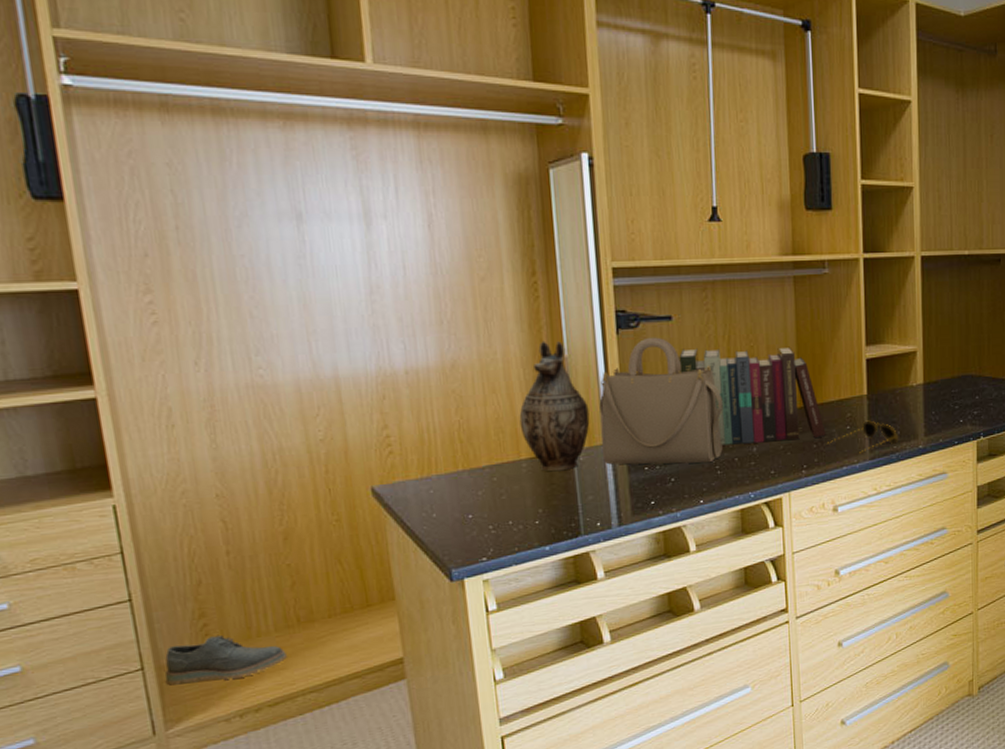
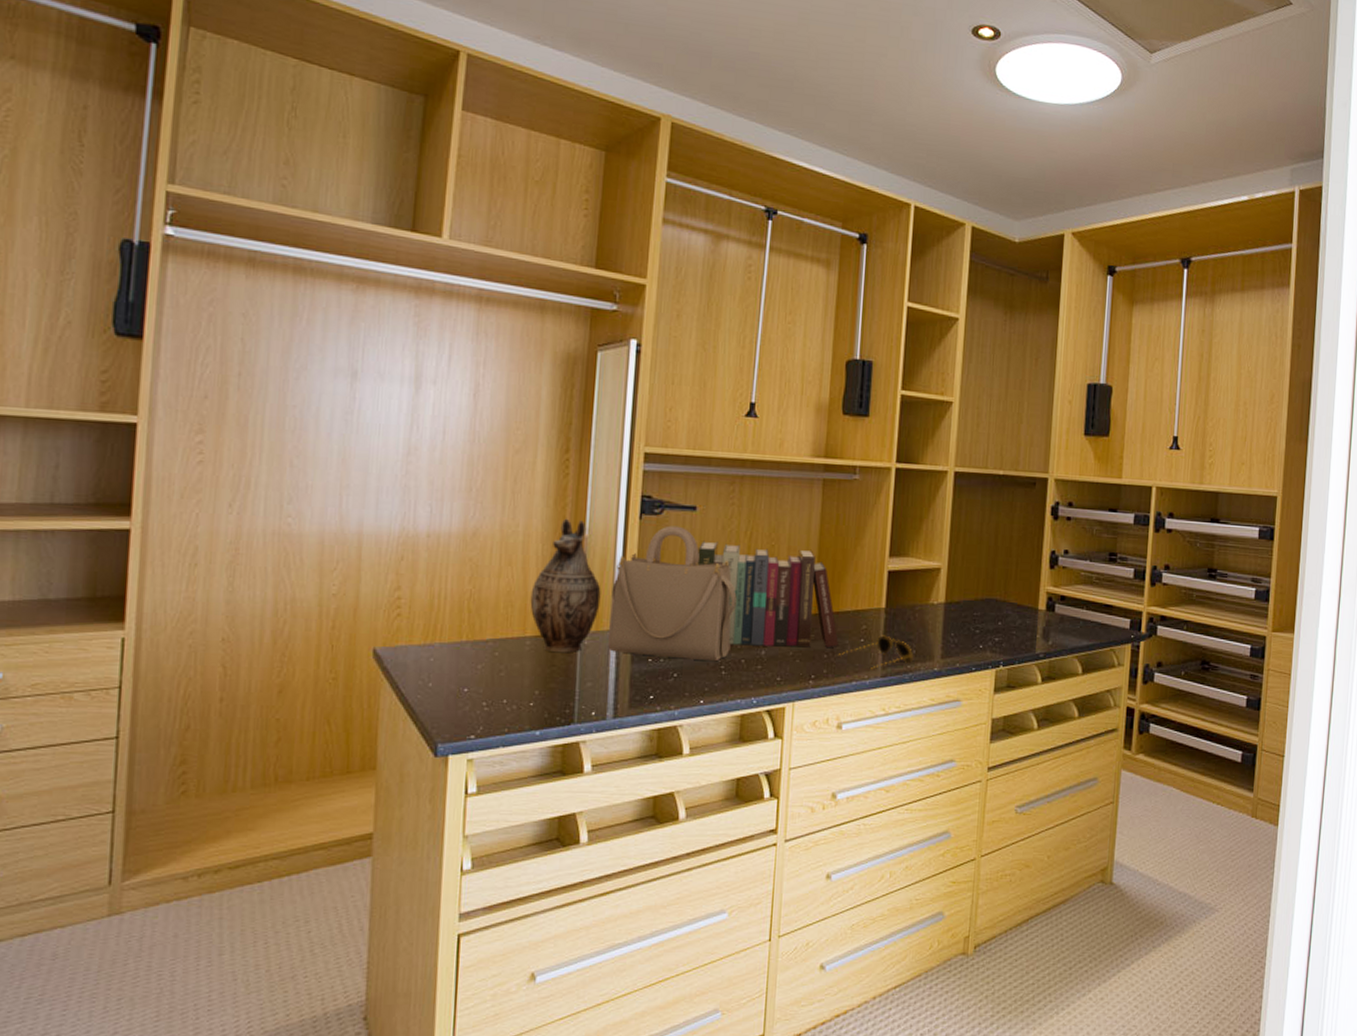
shoe: present [164,635,287,686] -> none [132,786,258,835]

